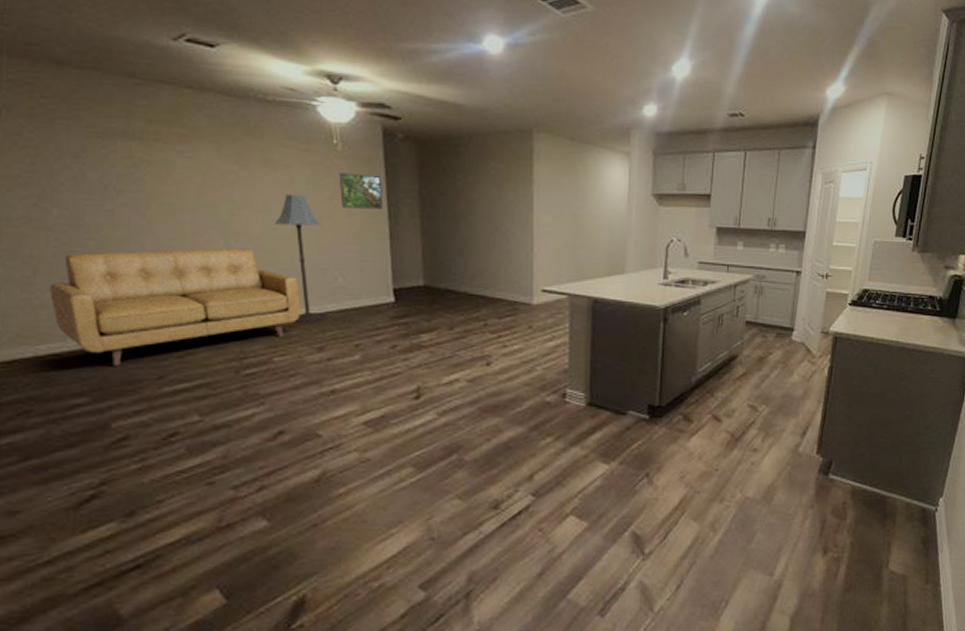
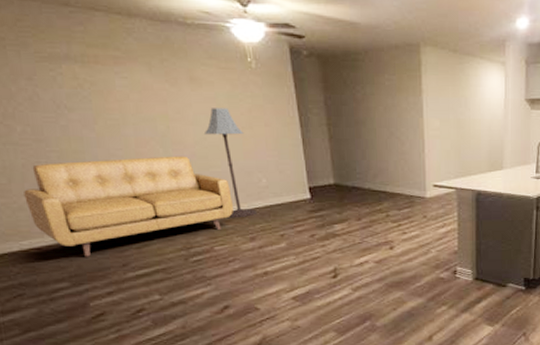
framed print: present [338,173,384,209] -> none [254,87,295,119]

